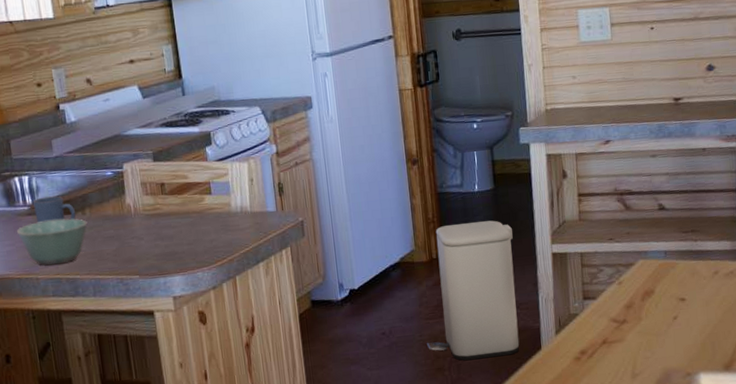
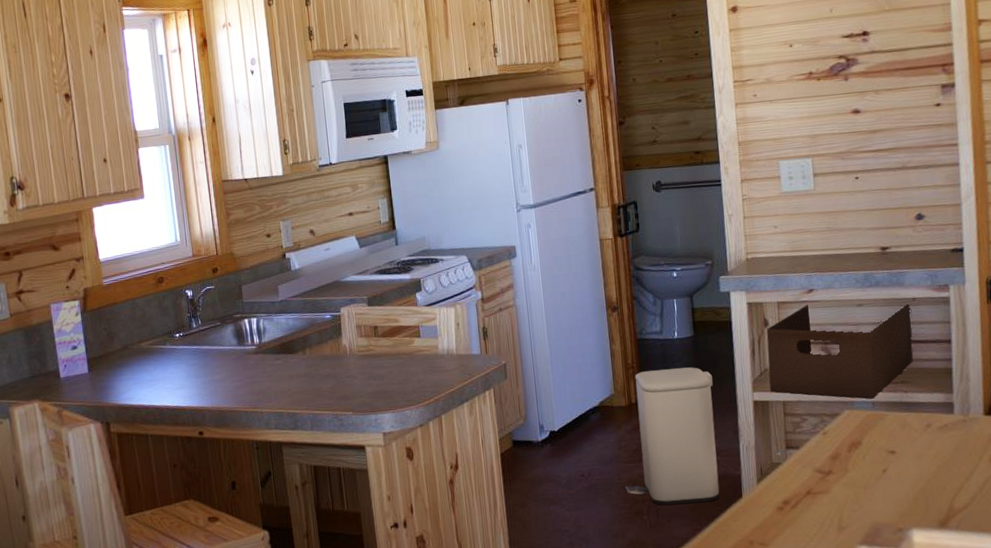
bowl: present [16,218,88,266] -> none [244,357,308,401]
mug: present [33,196,76,223] -> none [260,336,298,361]
storage basket: none [564,154,703,248] -> present [766,304,914,399]

